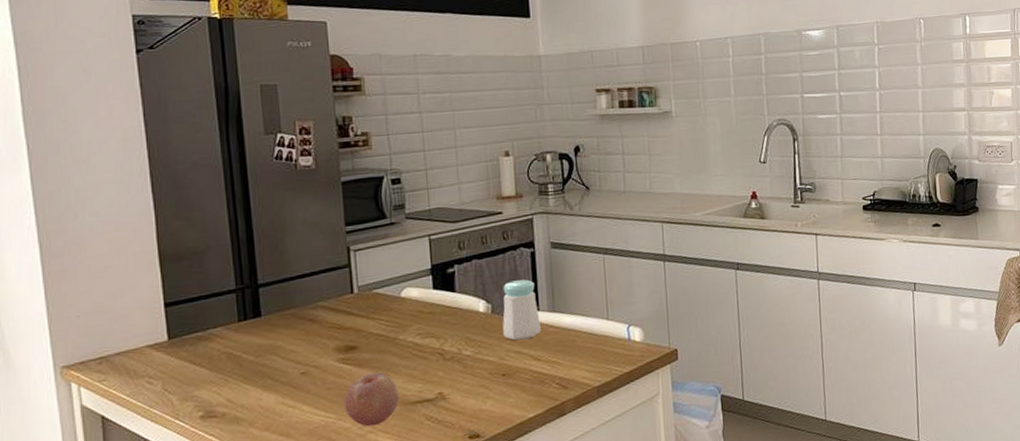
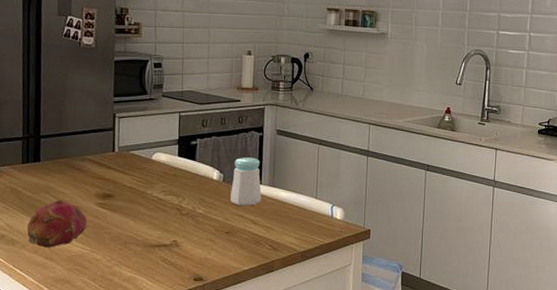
fruit: none [254,360,329,423] -> present [27,200,88,248]
fruit: present [343,372,399,427] -> none [97,217,142,261]

